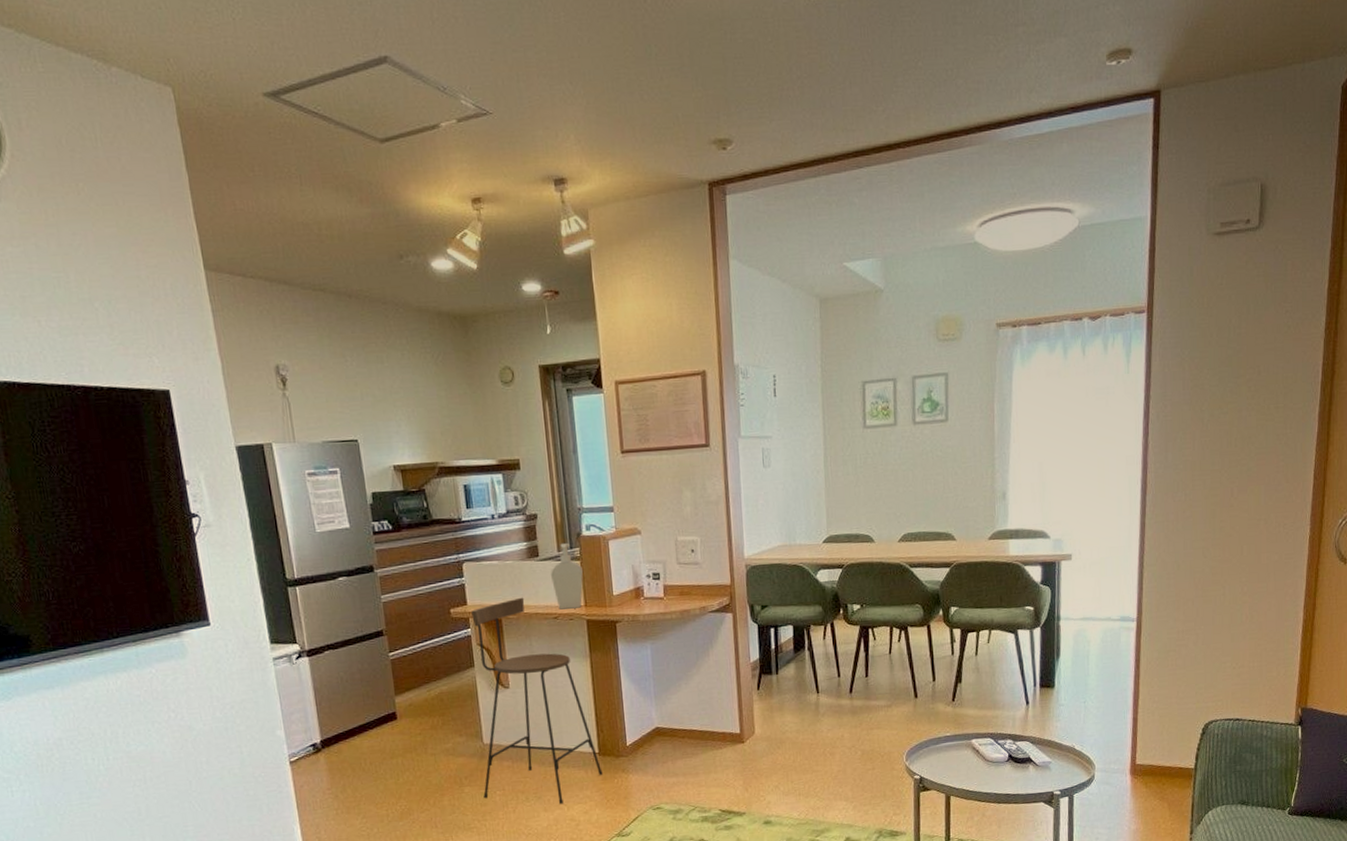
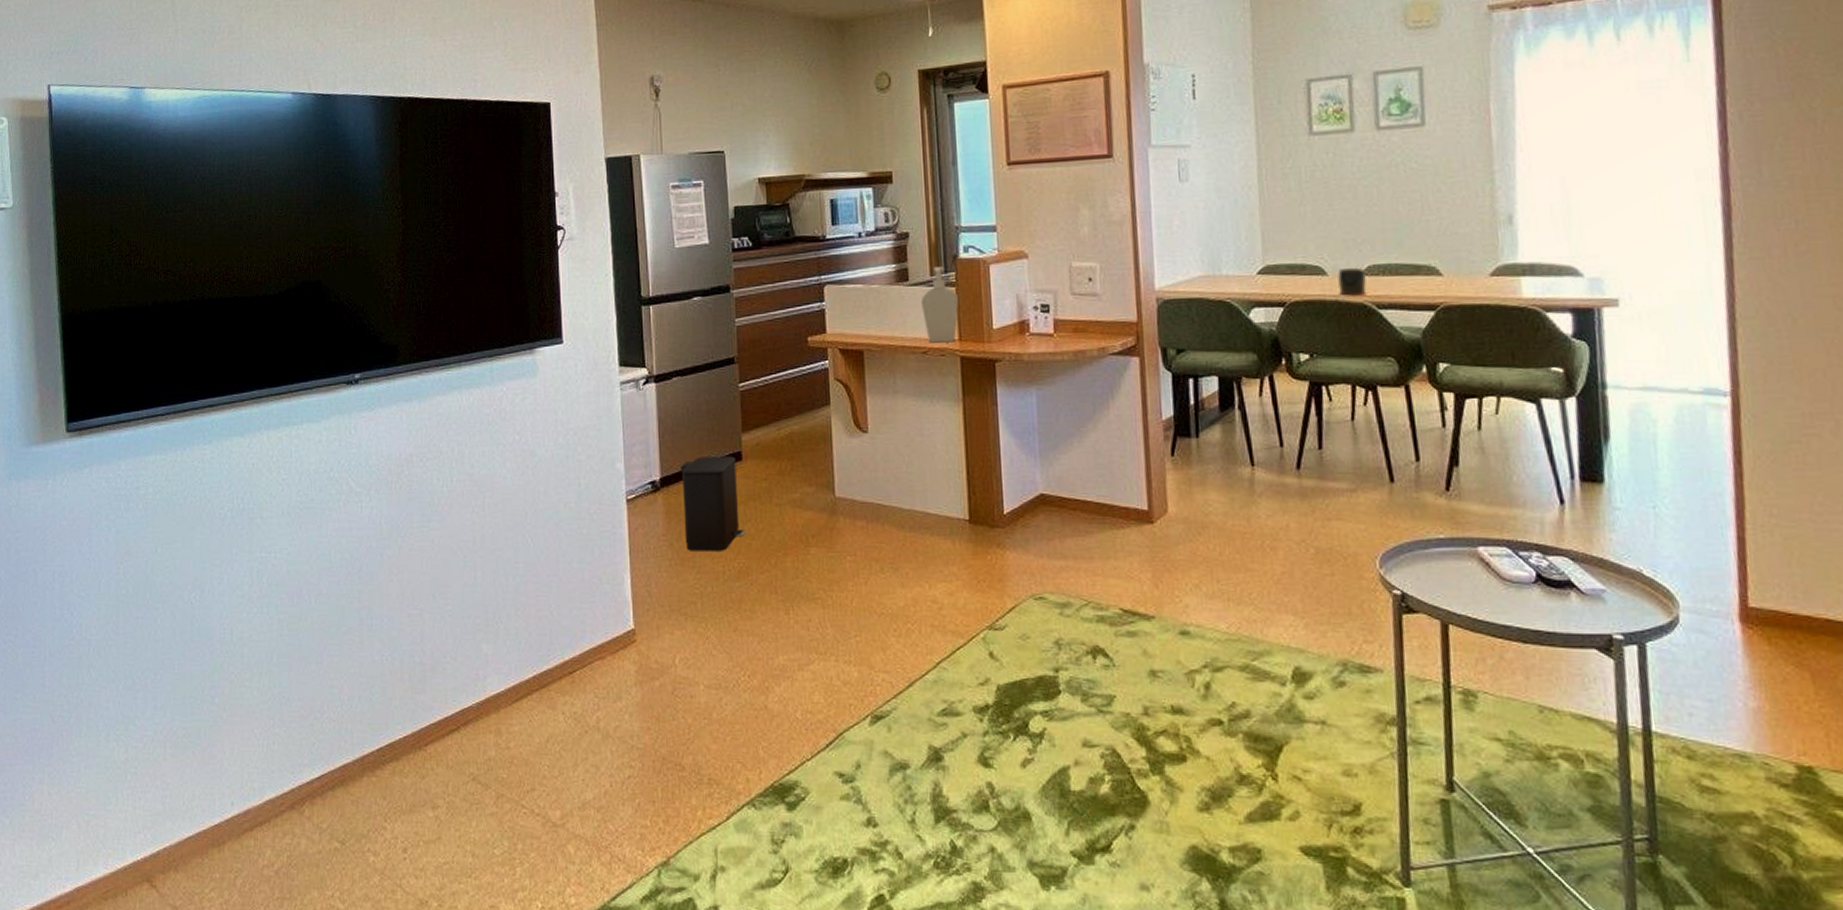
pedal bin: none [339,716,405,801] -> present [681,456,746,551]
bar stool: present [471,597,603,805] -> none [830,327,973,581]
mug: none [882,535,903,559] -> present [1338,267,1367,296]

